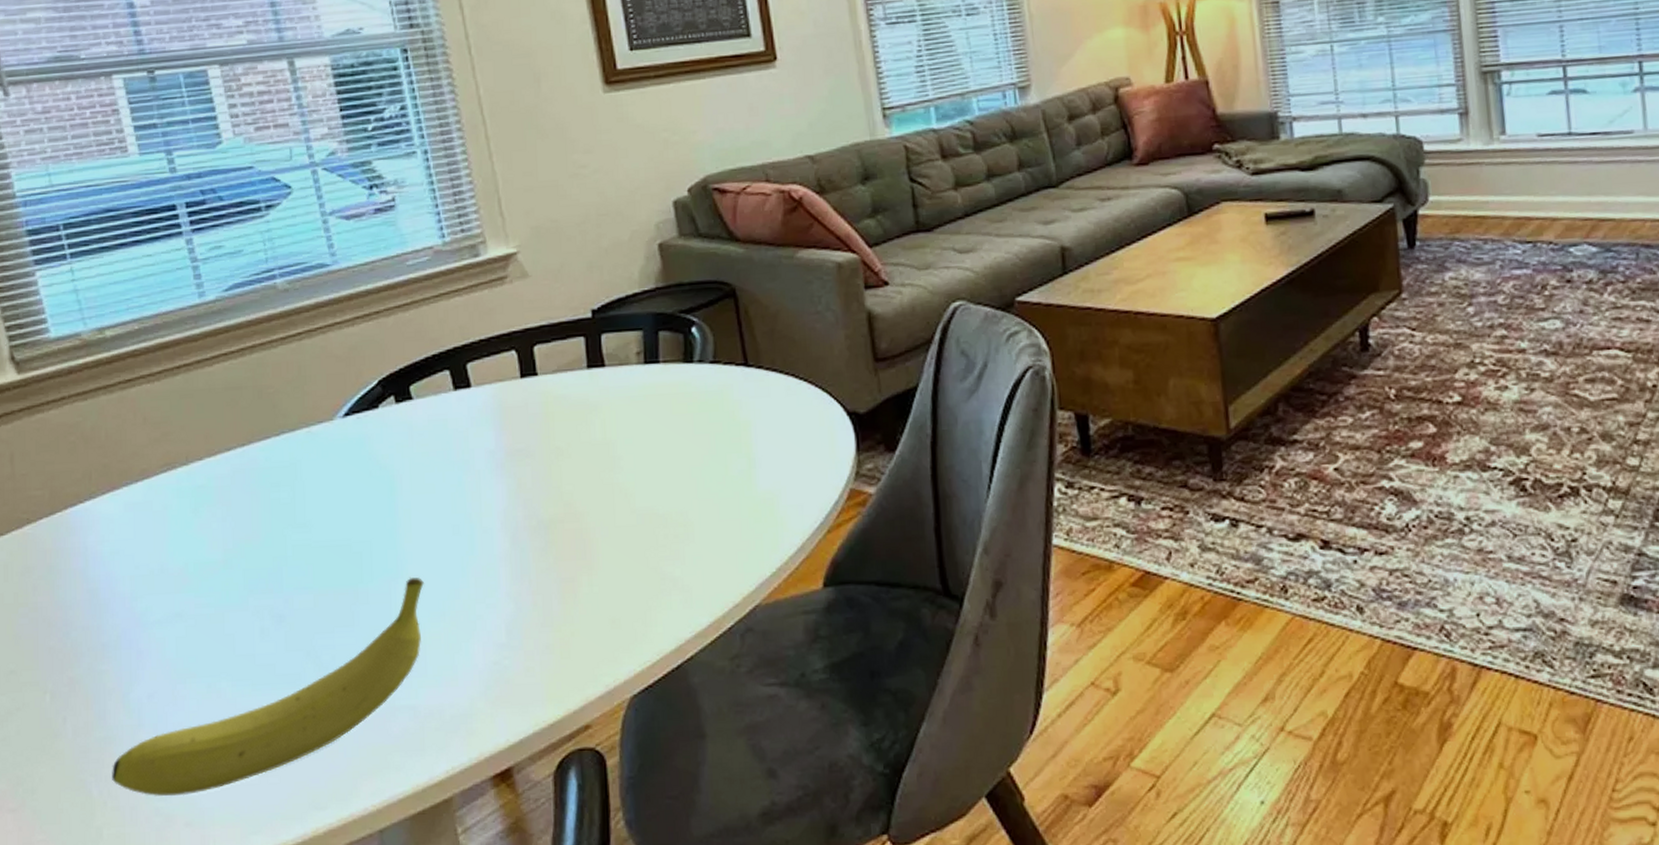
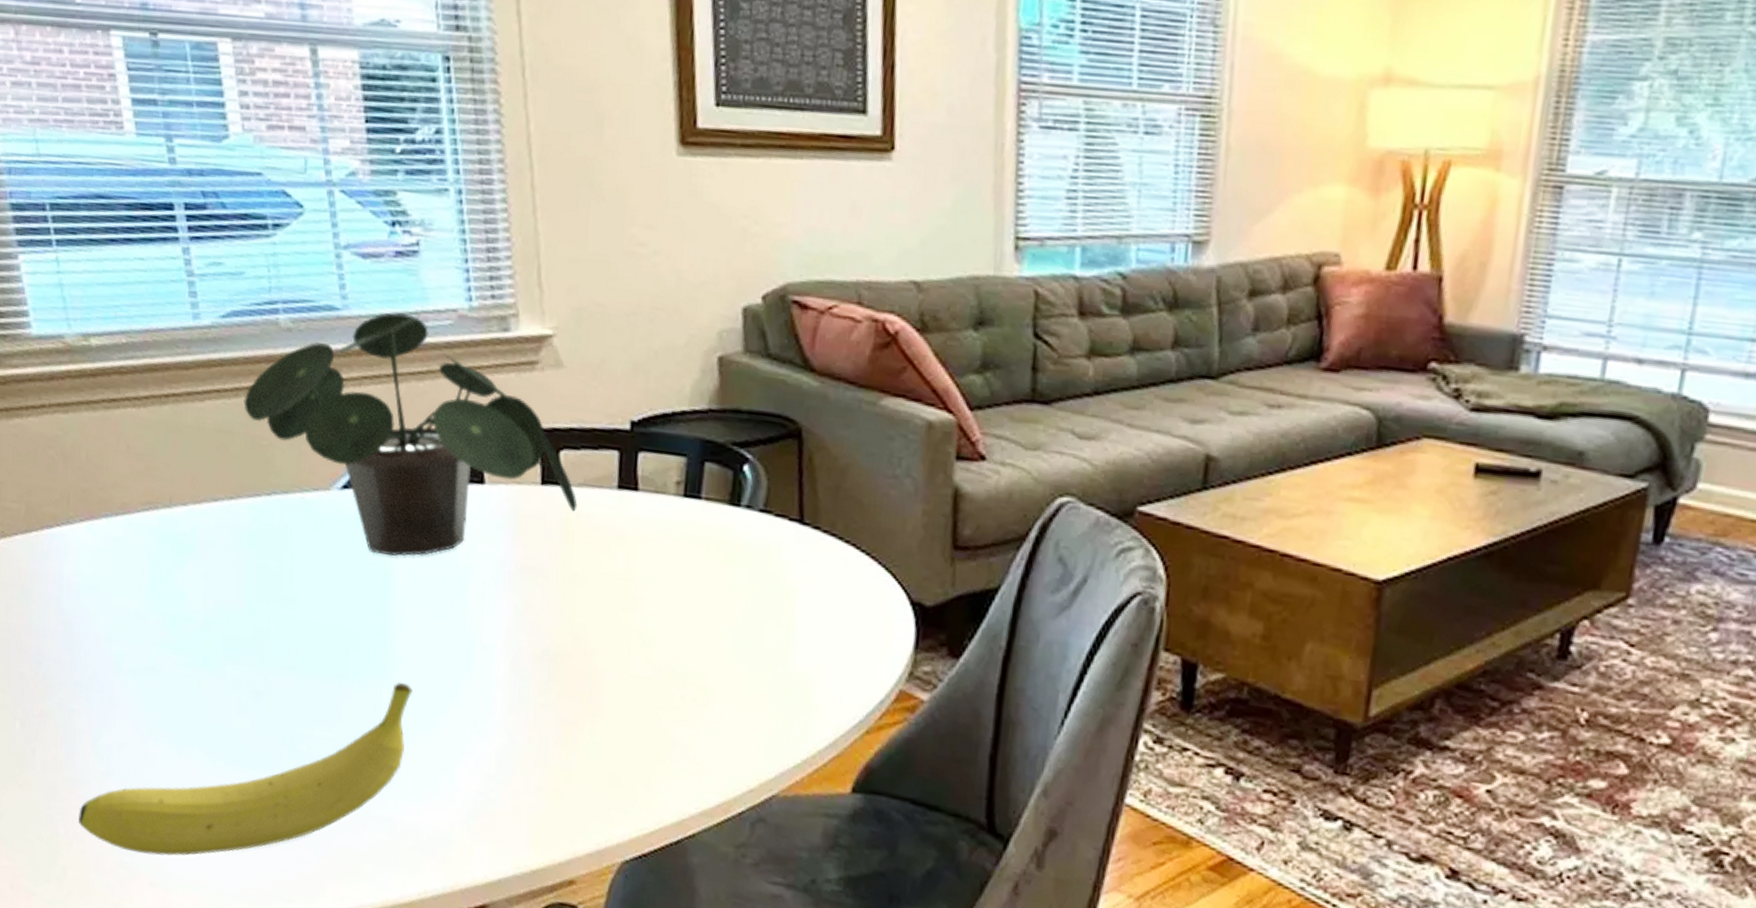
potted plant: none [249,258,554,468] -> present [243,312,578,557]

